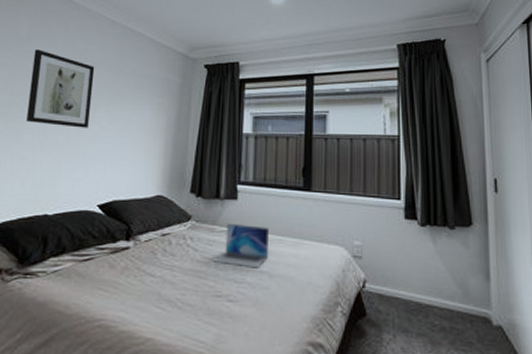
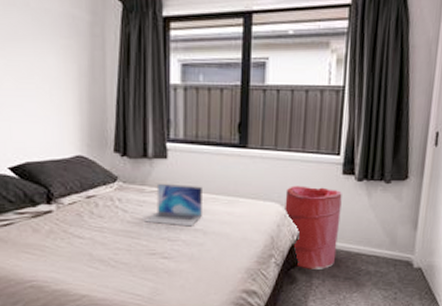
laundry hamper: none [349,229,407,322] -> present [284,185,342,269]

